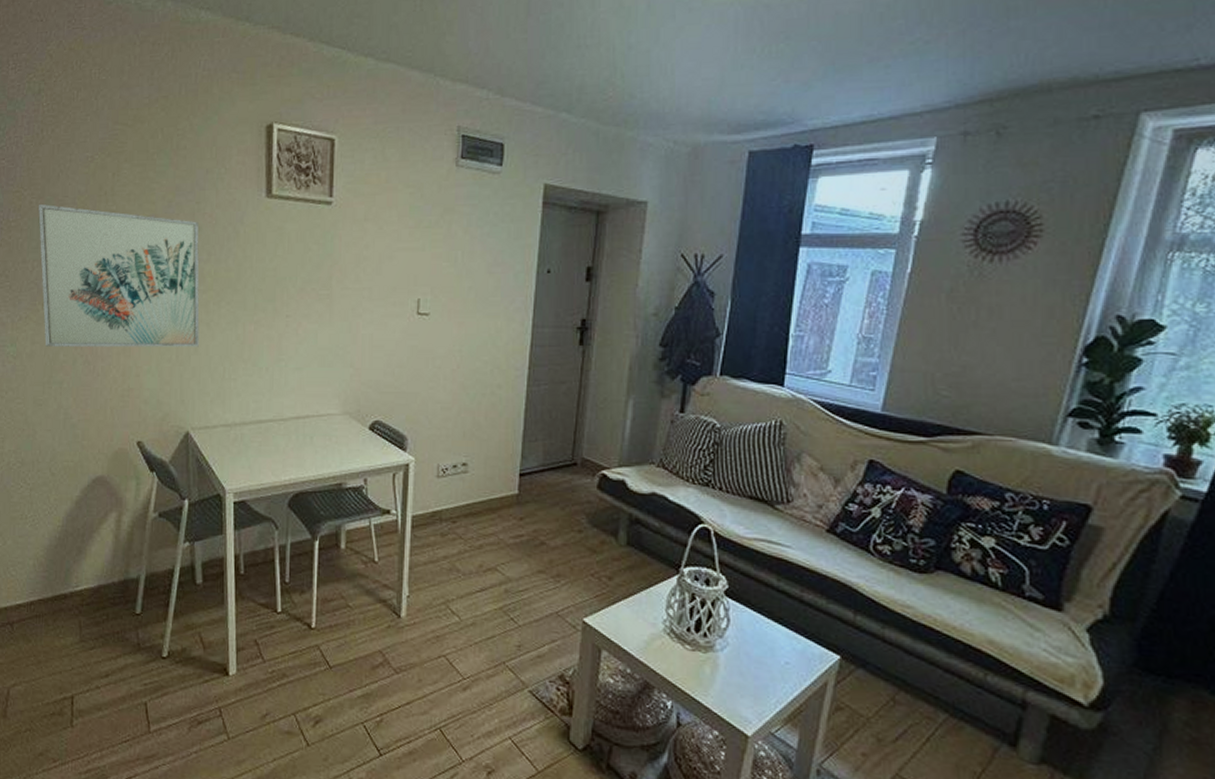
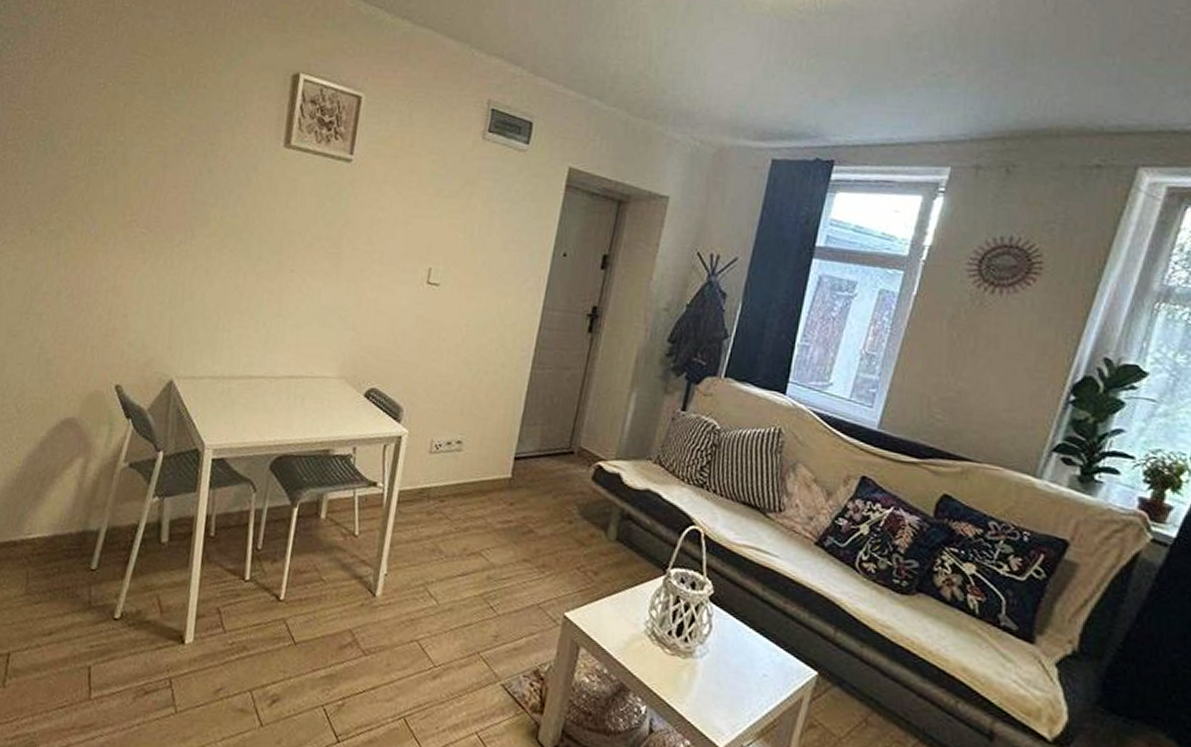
wall art: present [38,203,200,347] -> none [28,125,210,293]

